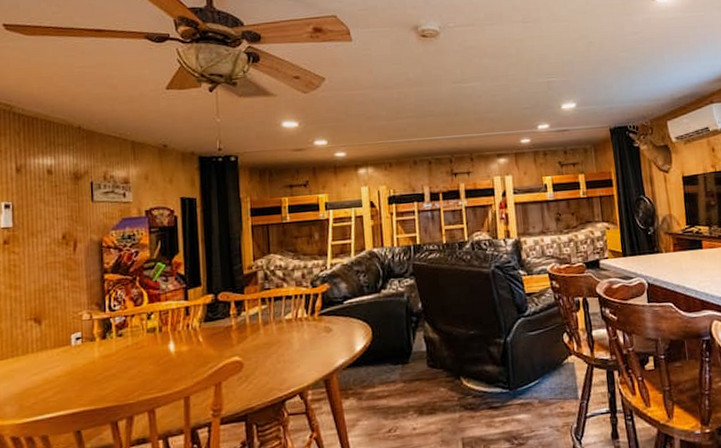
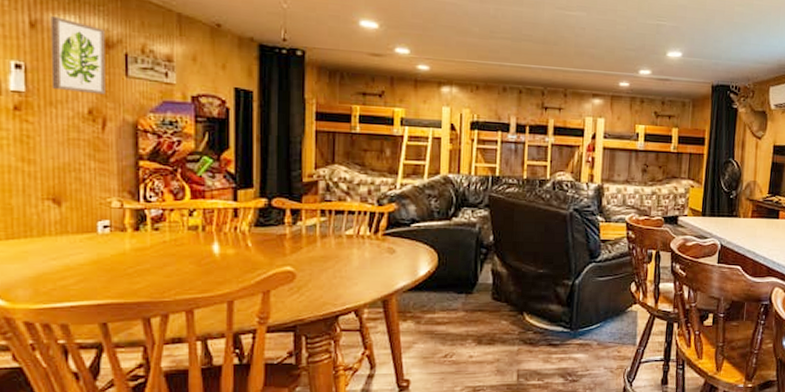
wall art: none [32,160,76,222] -> present [50,16,105,95]

